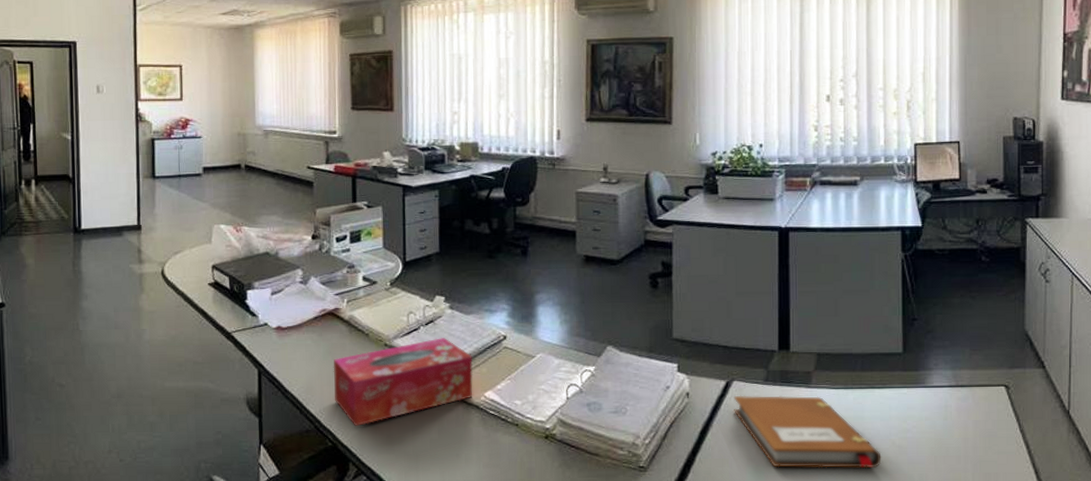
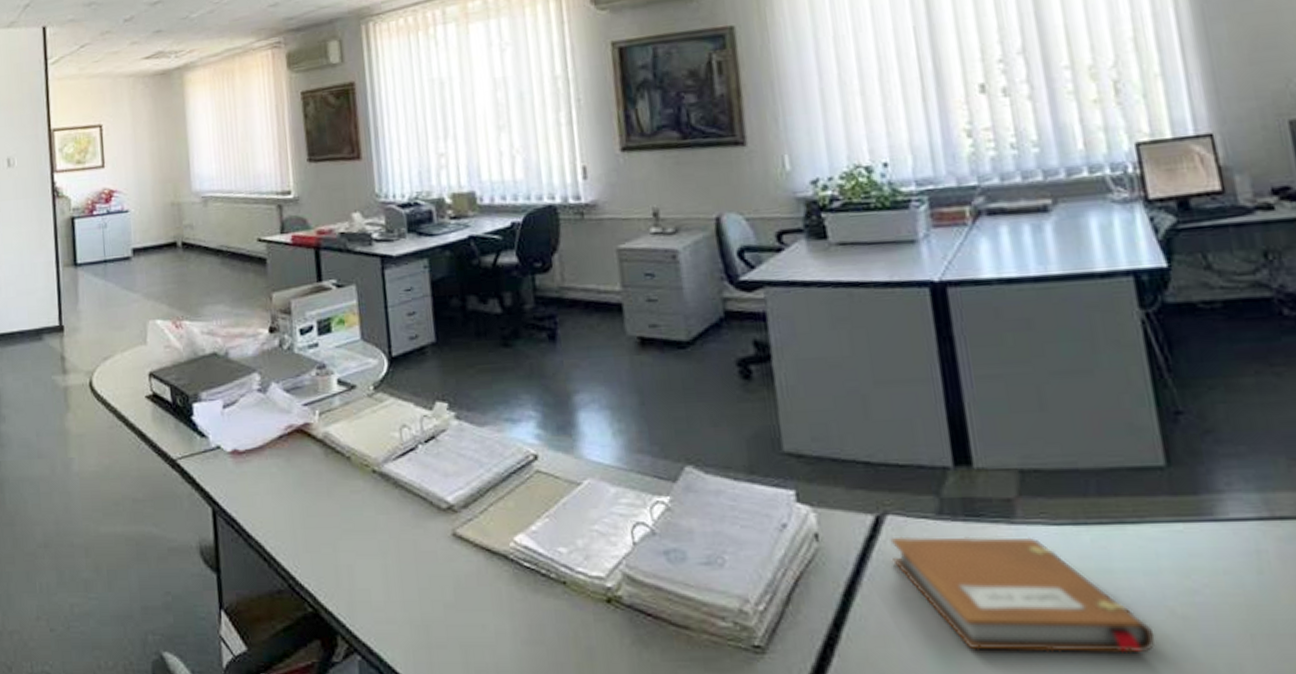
tissue box: present [333,338,473,427] -> none [307,459,499,586]

